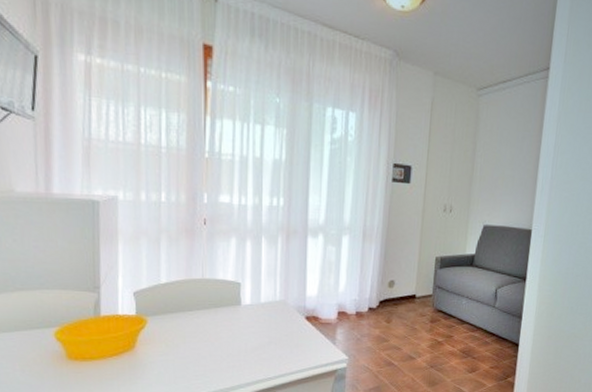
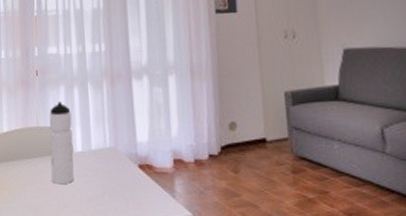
water bottle: none [216,254,242,336] -> present [49,102,74,185]

